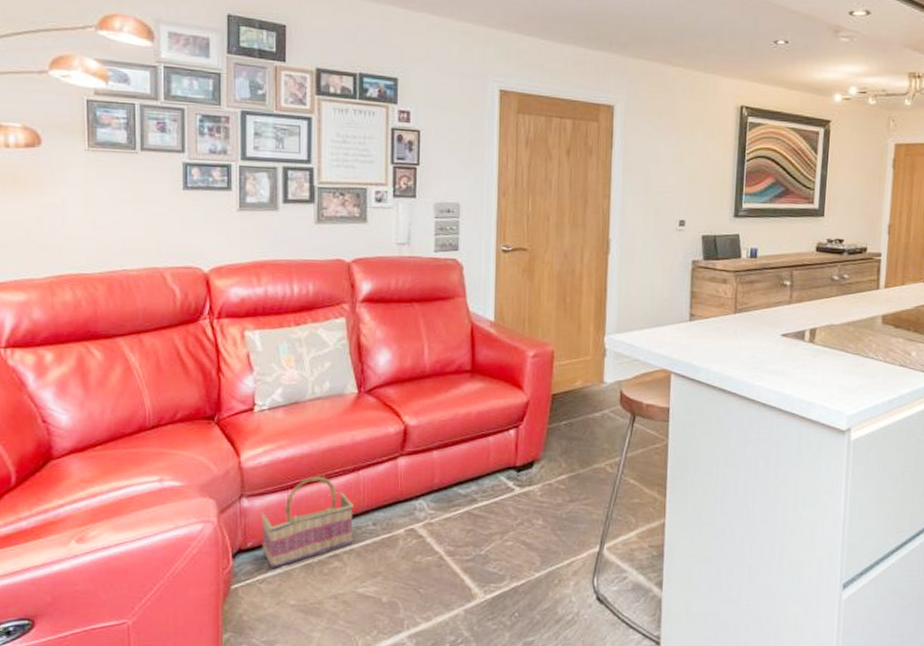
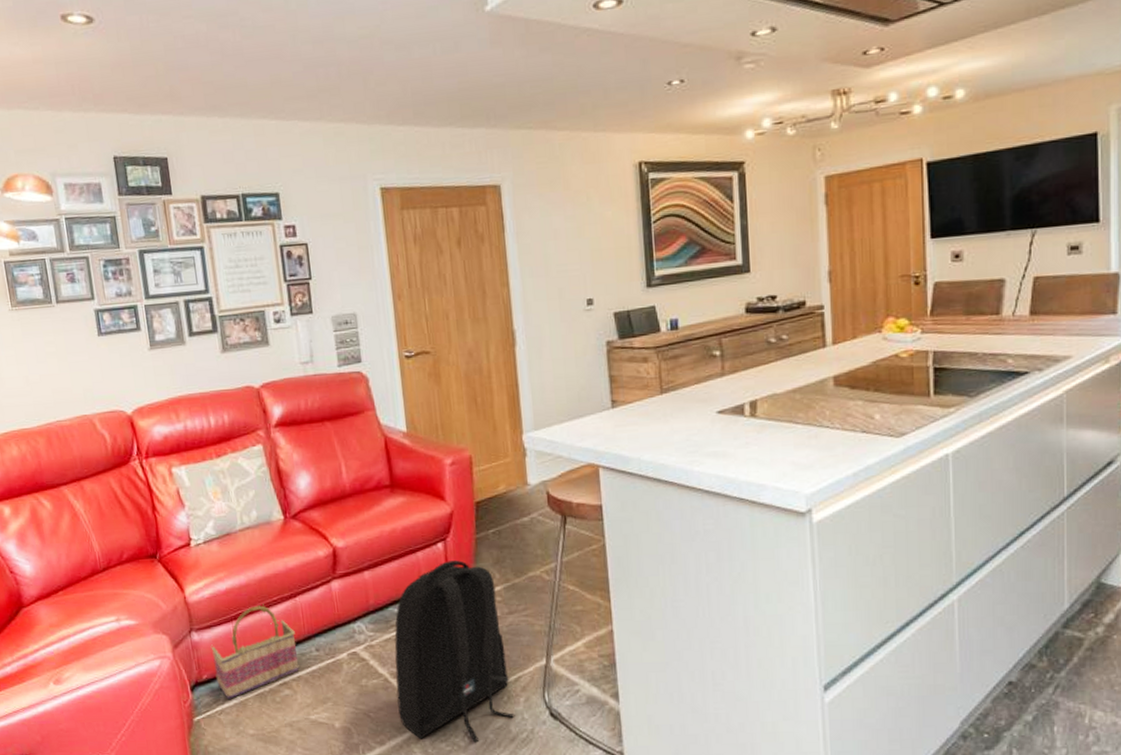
backpack: none [449,447,563,622] -> present [394,560,515,743]

